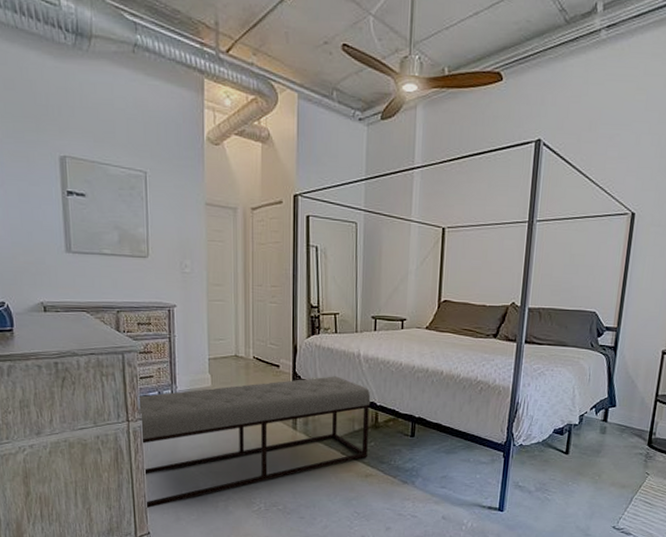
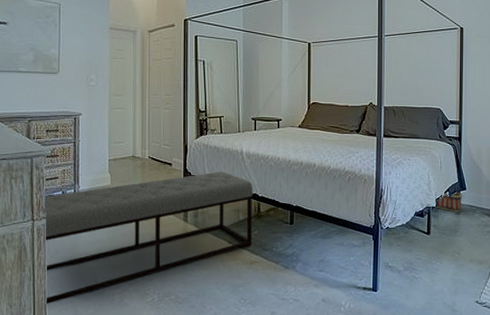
basket: none [577,407,611,431] -> present [435,191,463,212]

